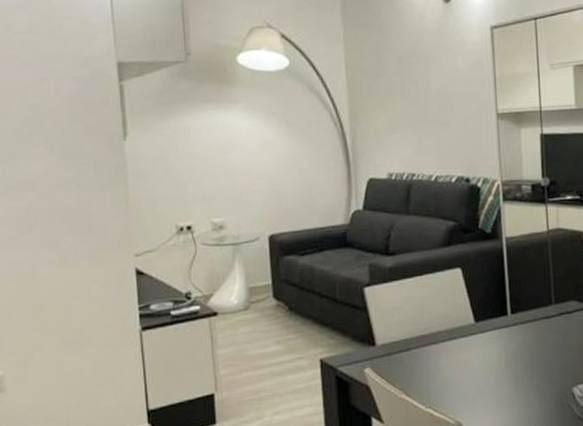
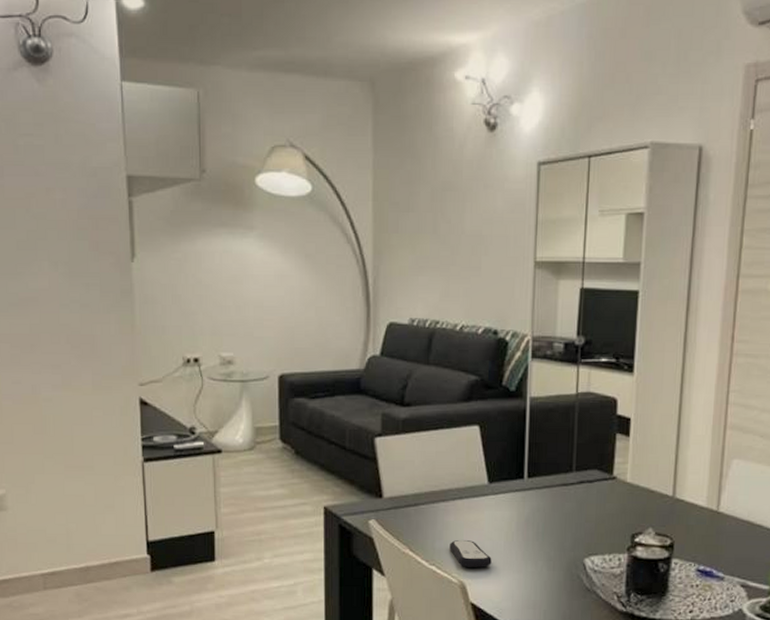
remote control: none [444,380,486,407] -> present [450,540,492,568]

